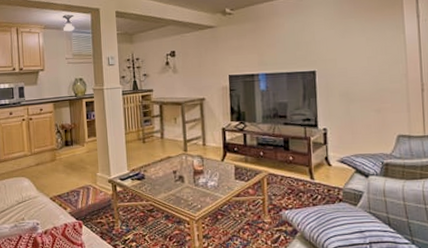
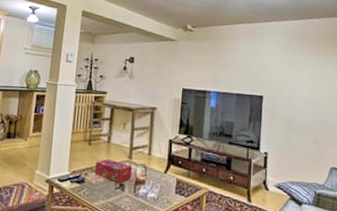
tissue box: none [153,153,189,176] -> present [95,158,132,183]

